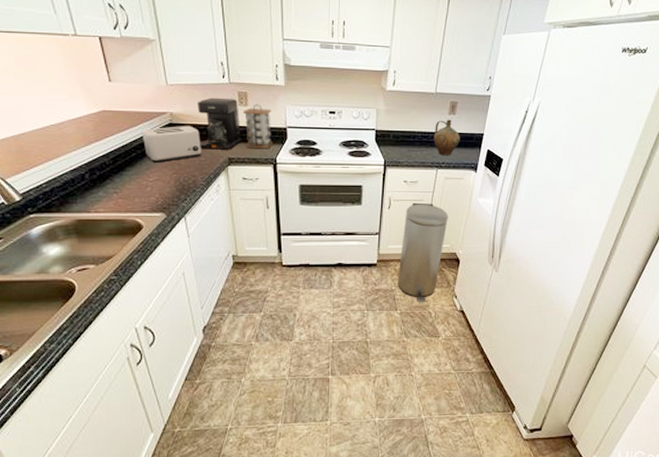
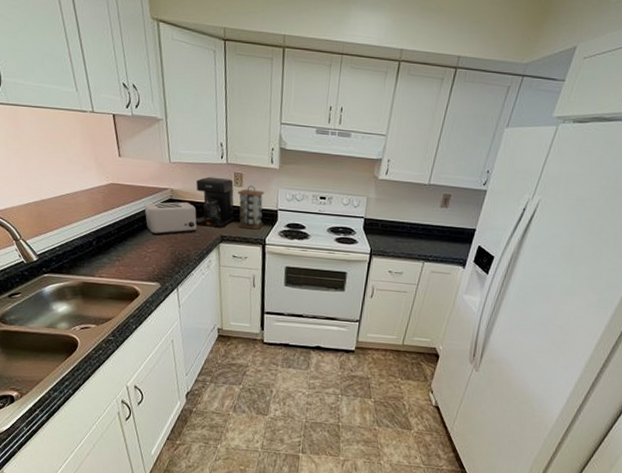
pedal bin: present [397,202,448,303] -> none [373,293,431,394]
ceramic jug: present [433,119,460,156] -> none [422,212,451,249]

